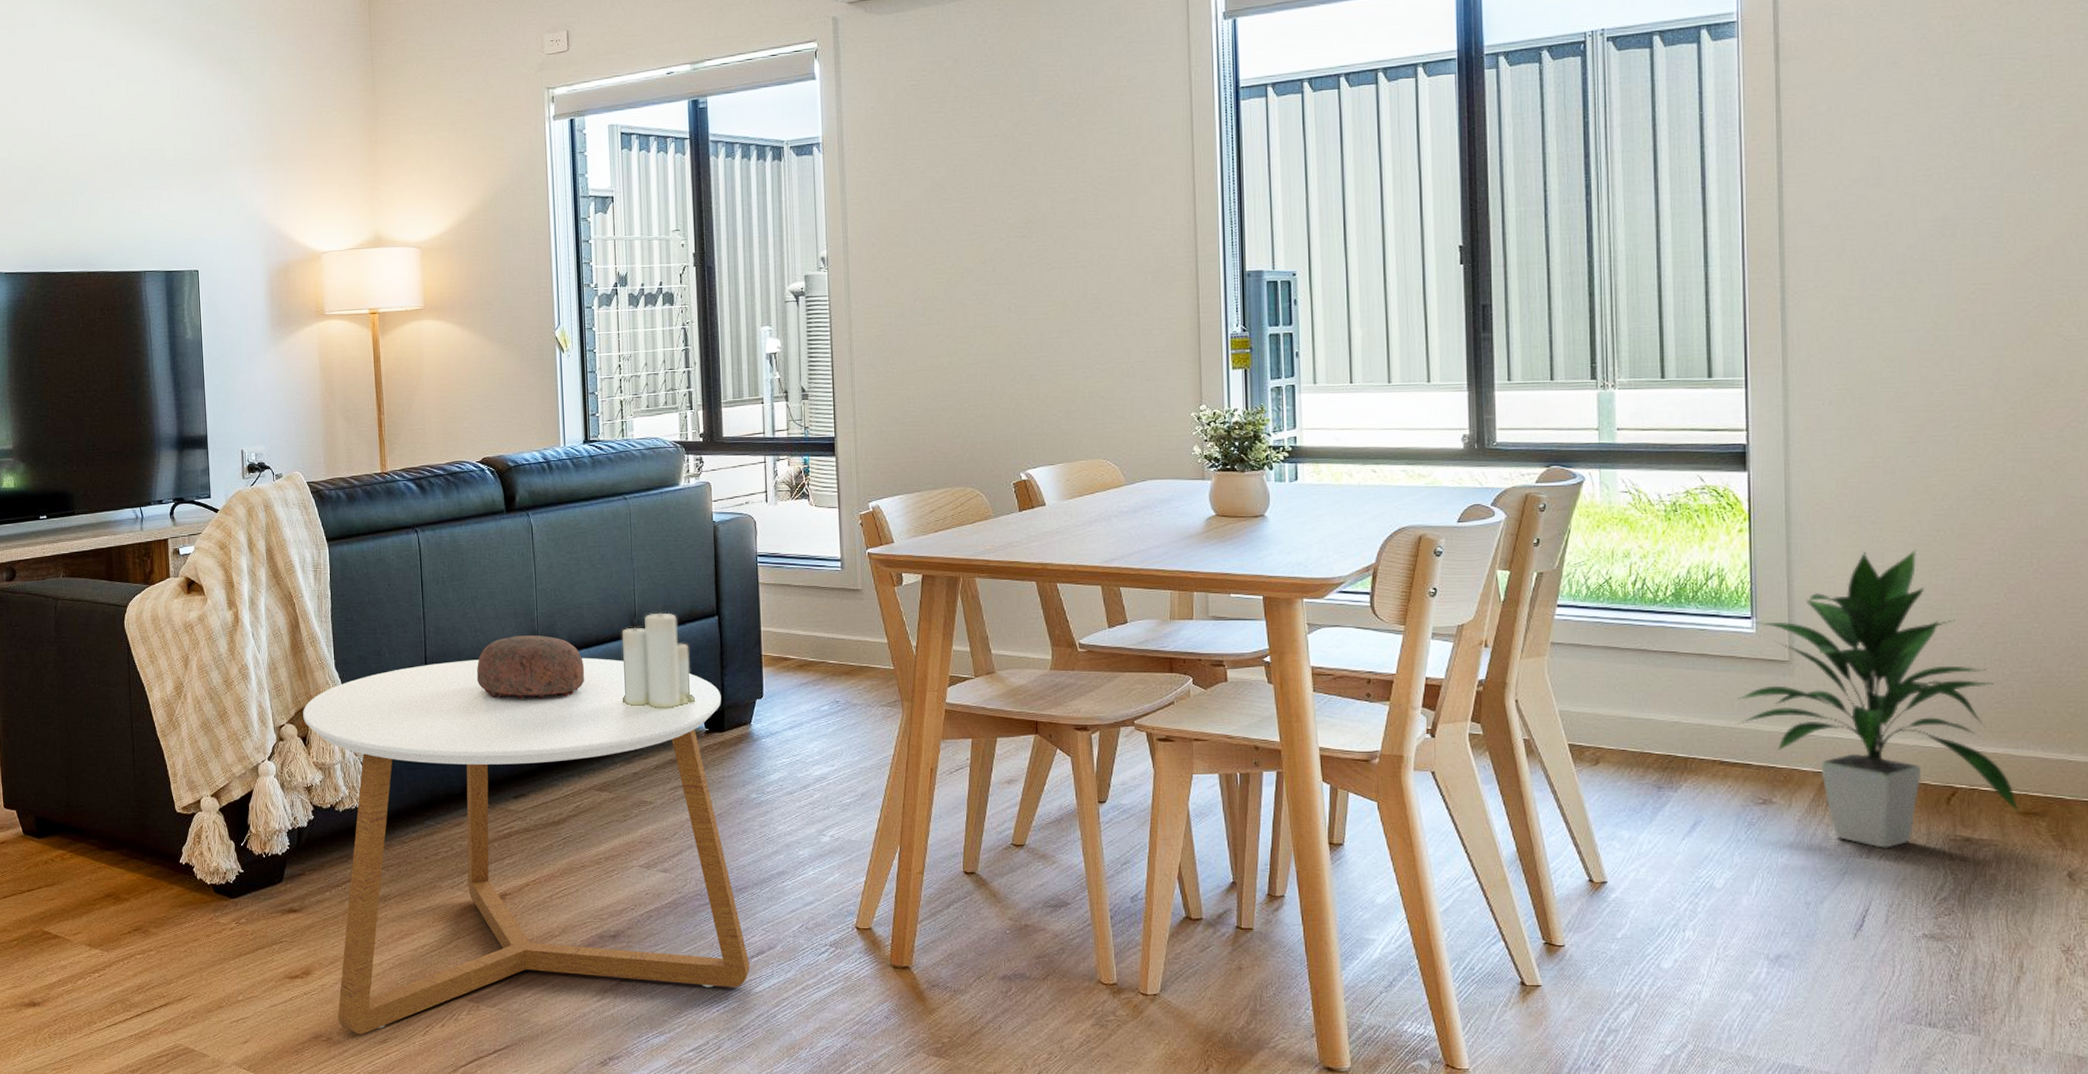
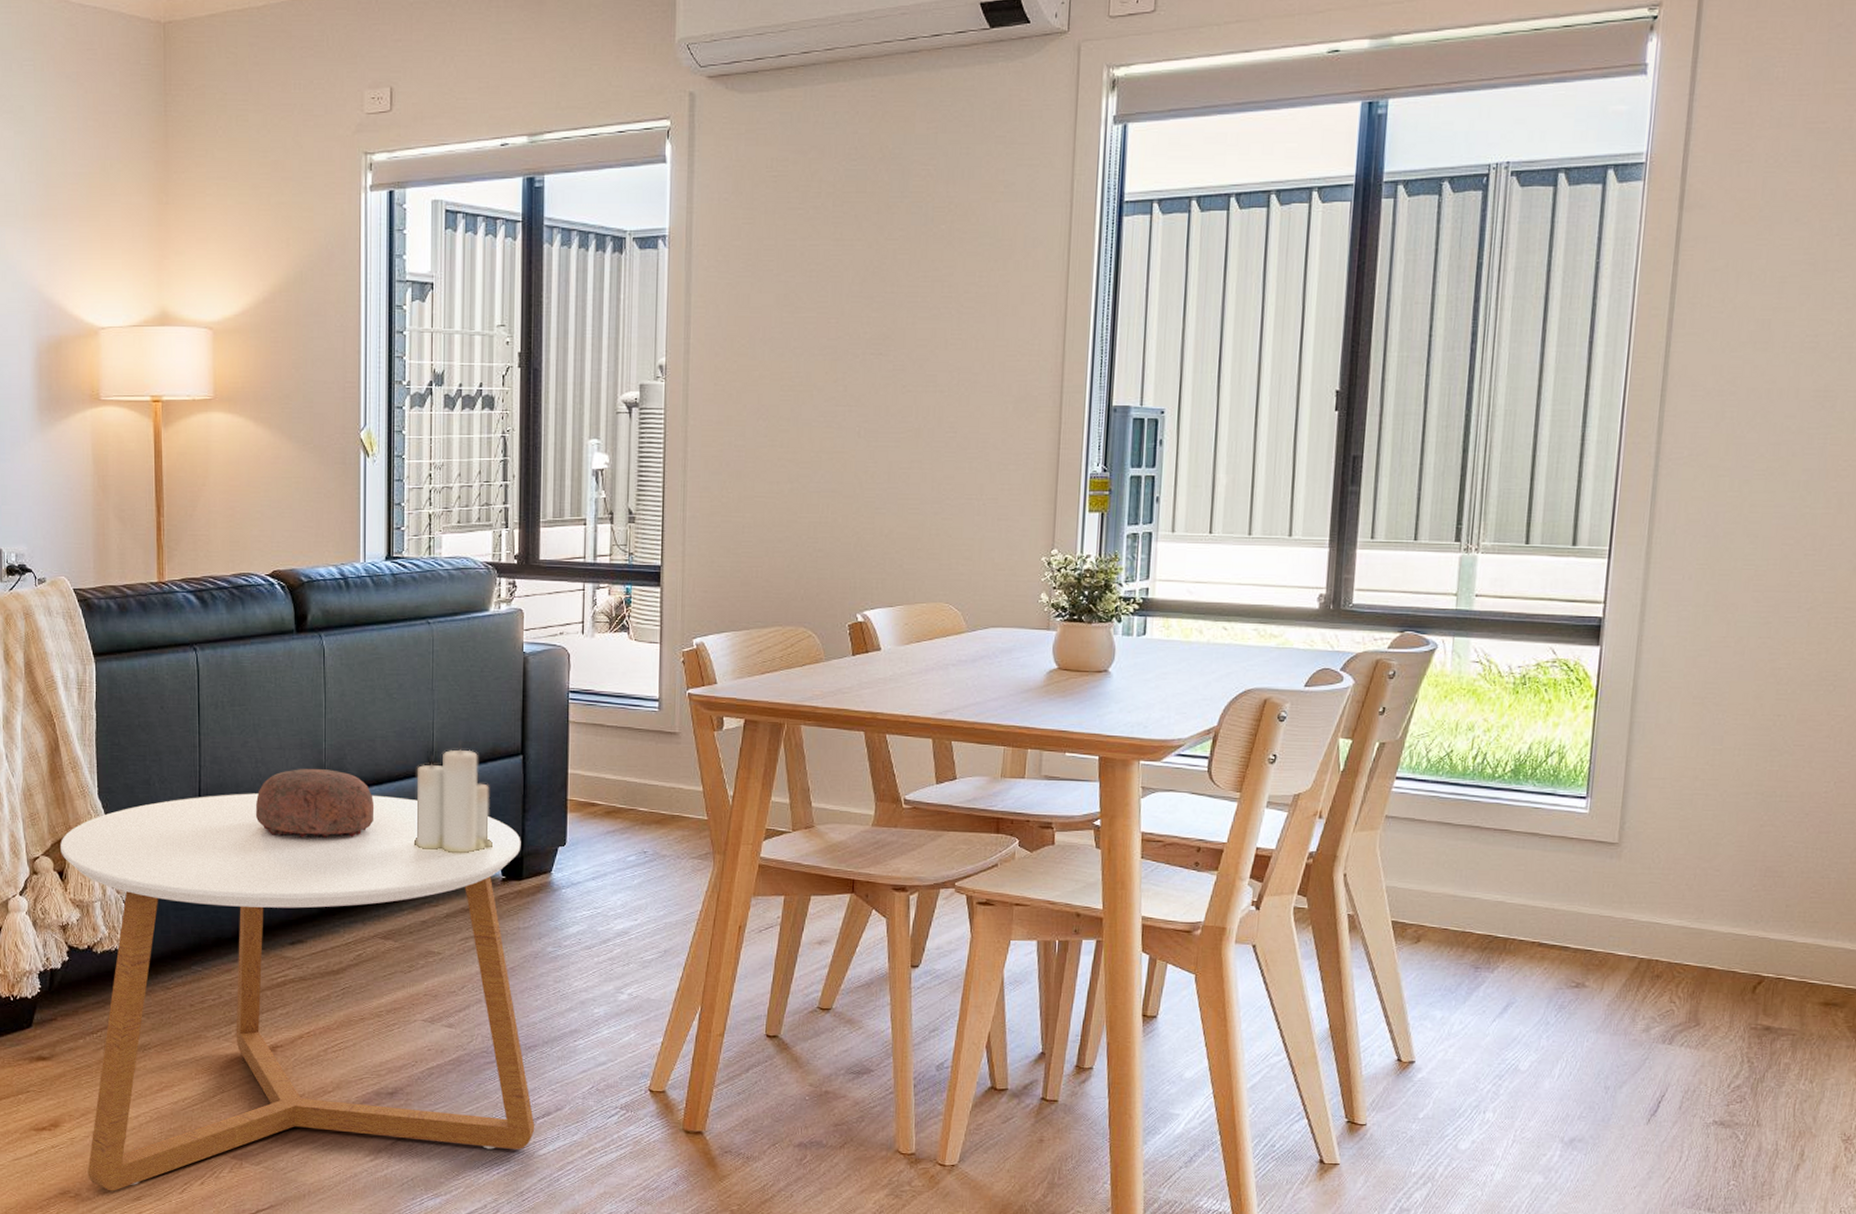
indoor plant: present [1737,549,2020,848] -> none [1562,733,1821,1035]

